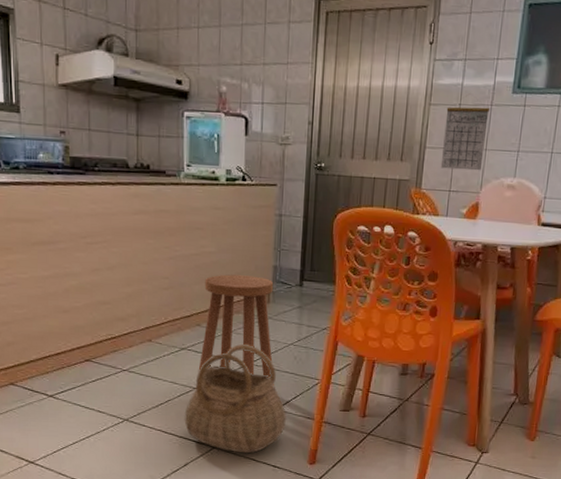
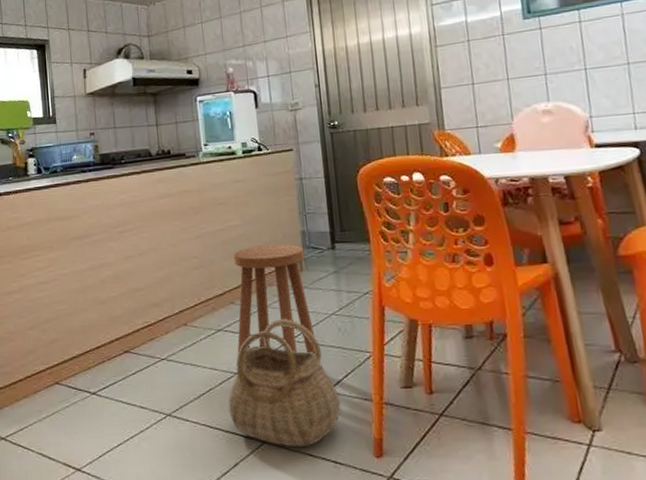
calendar: present [440,106,490,171] -> none [455,37,508,106]

